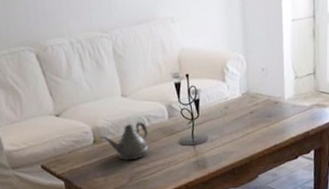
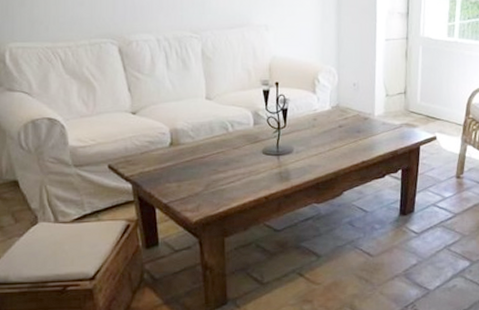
teapot: present [100,121,148,161] -> none [177,126,230,167]

